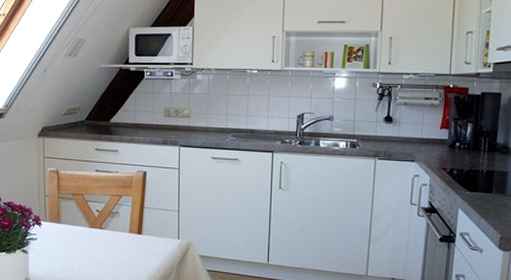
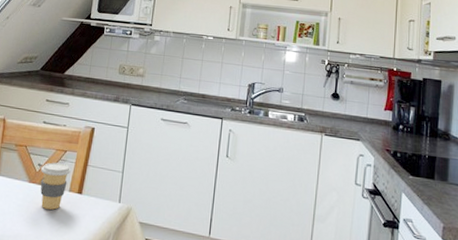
coffee cup: none [100,207,129,250] -> present [40,162,71,210]

